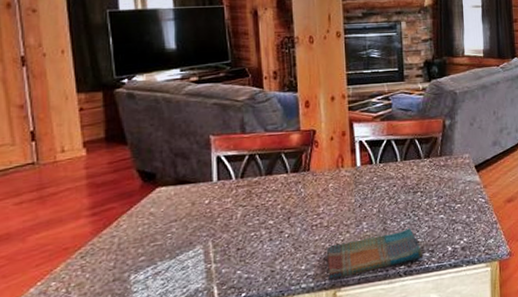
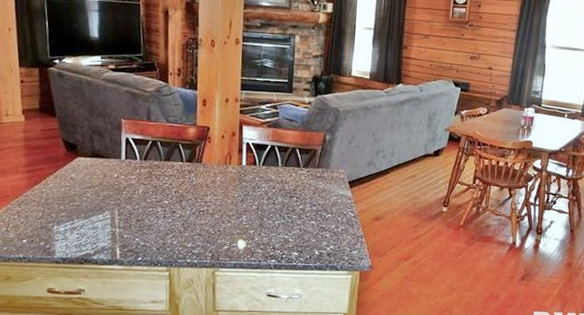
dish towel: present [326,228,422,280] -> none [209,228,292,260]

